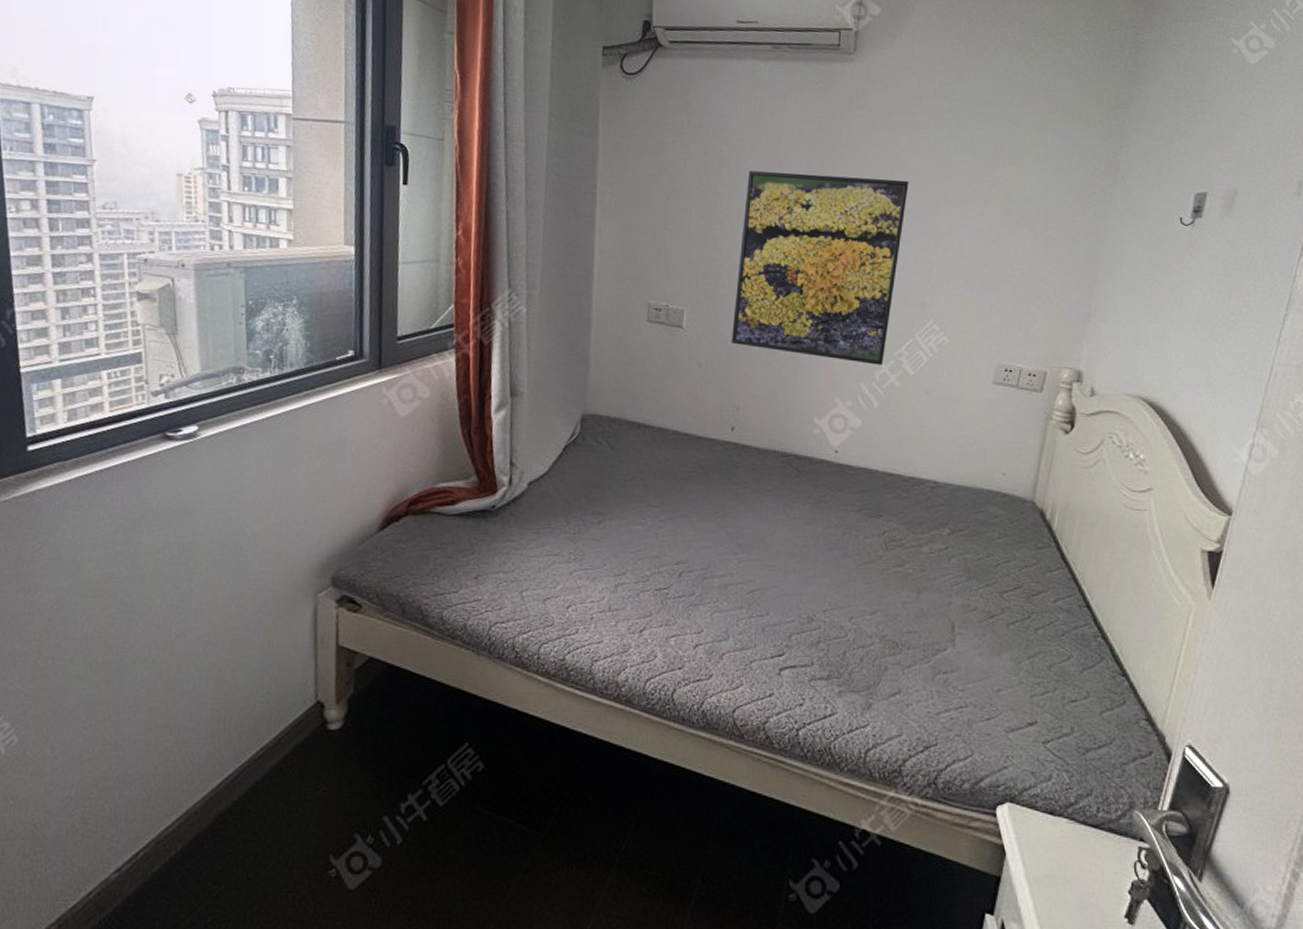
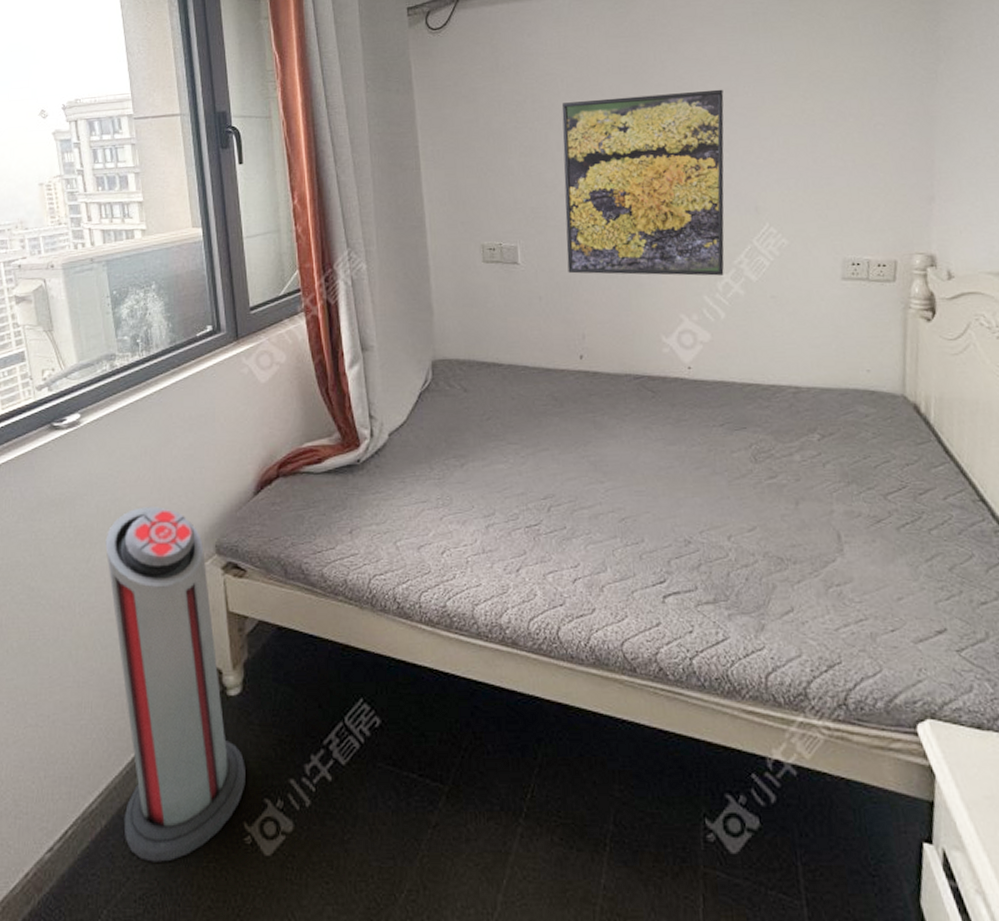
air purifier: none [201,530,338,890] -> present [105,507,246,862]

